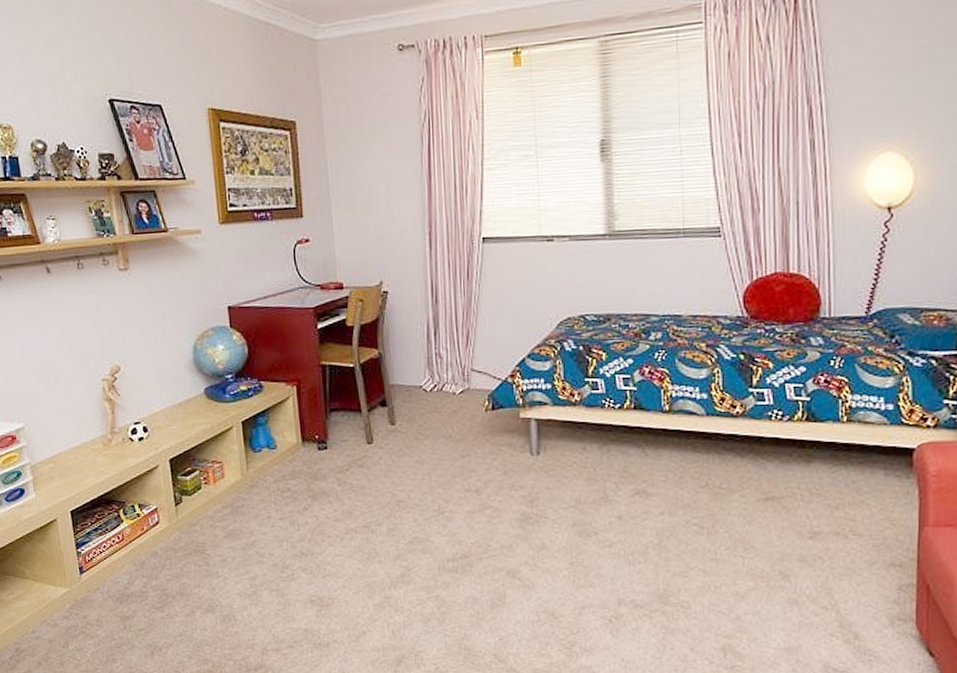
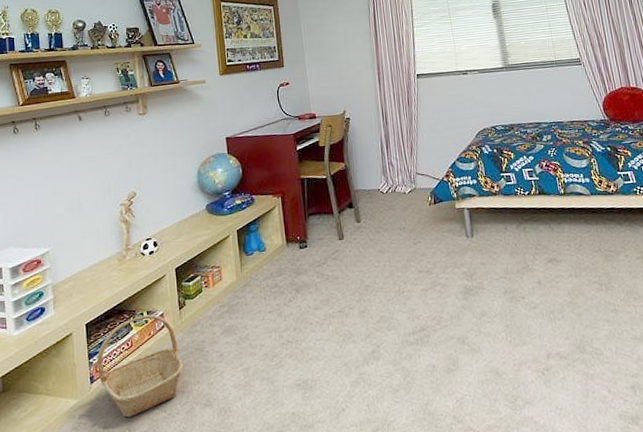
basket: none [85,508,181,613] -> present [96,314,183,418]

